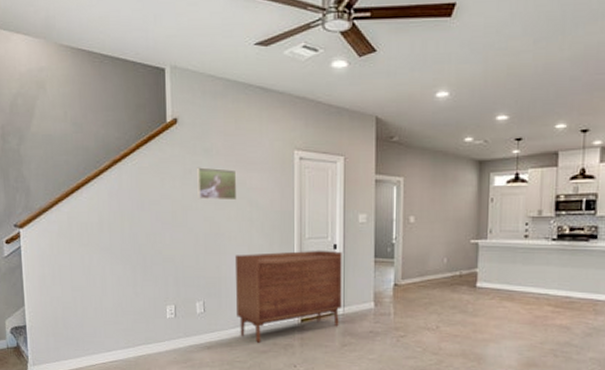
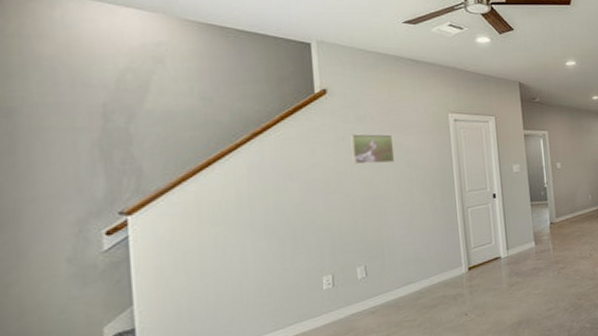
sideboard: present [234,250,342,343] -> none [396,199,506,298]

